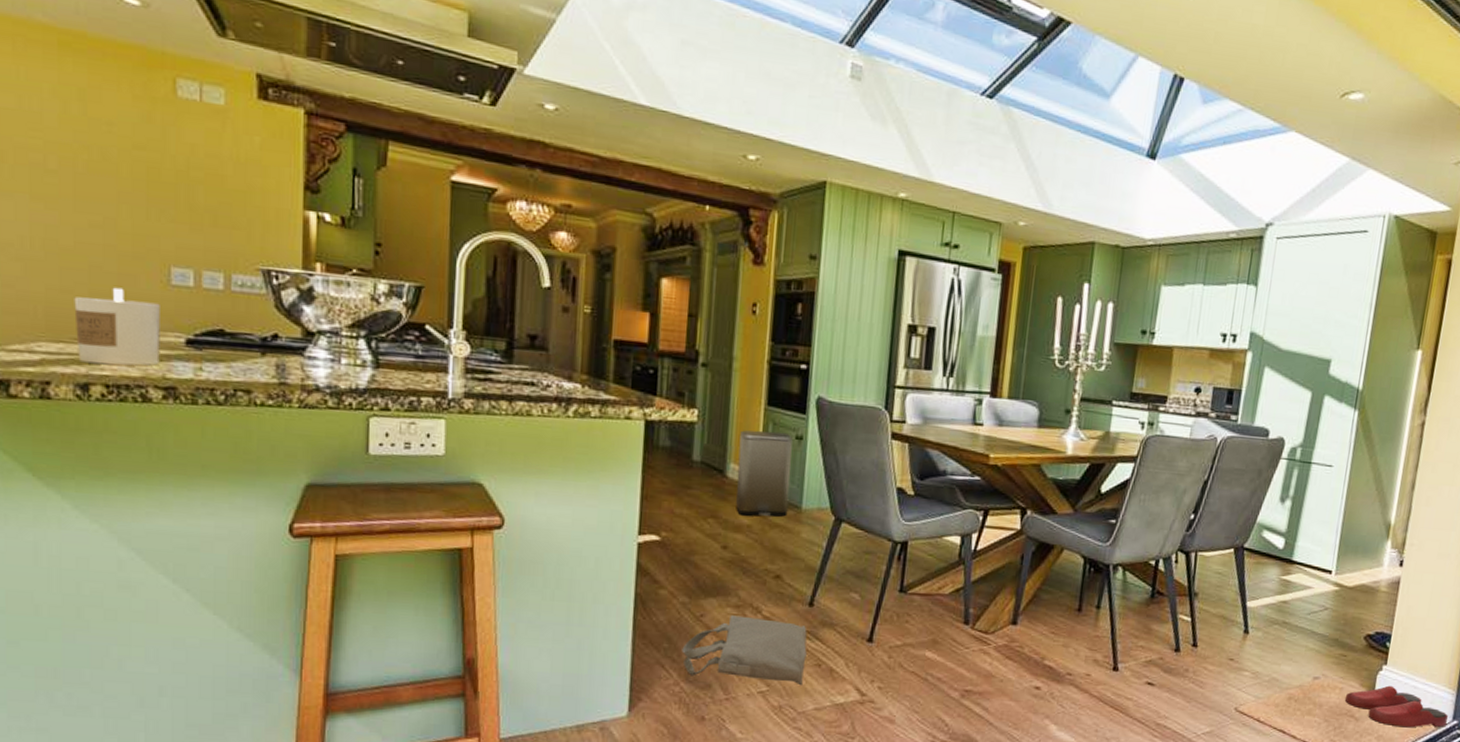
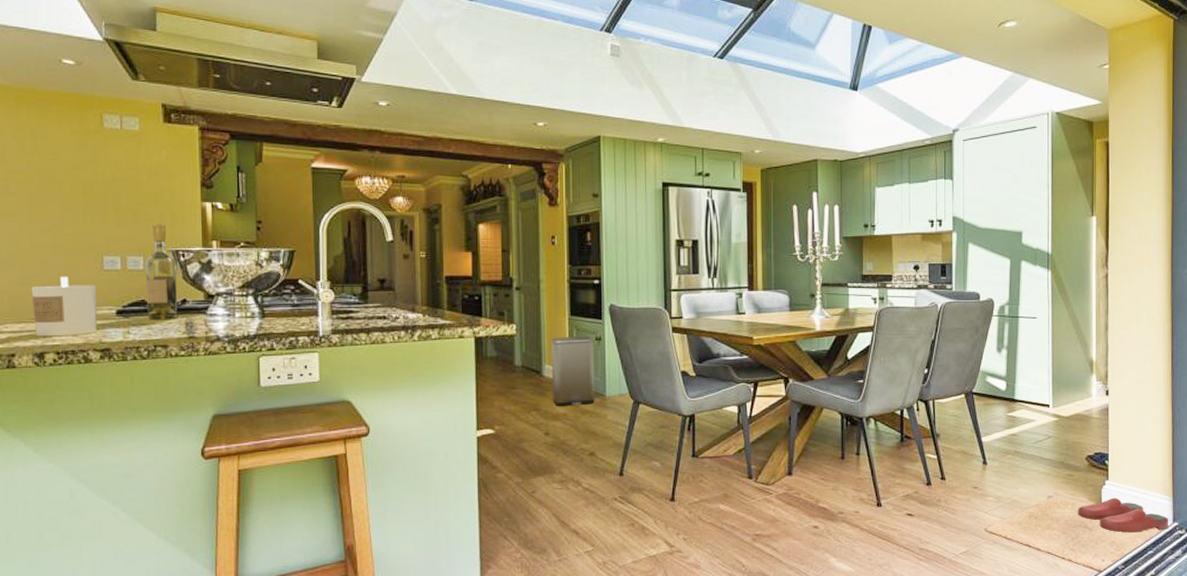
bottle: none [225,232,267,358] -> present [145,224,178,320]
tote bag: present [681,615,807,686] -> none [519,489,622,543]

